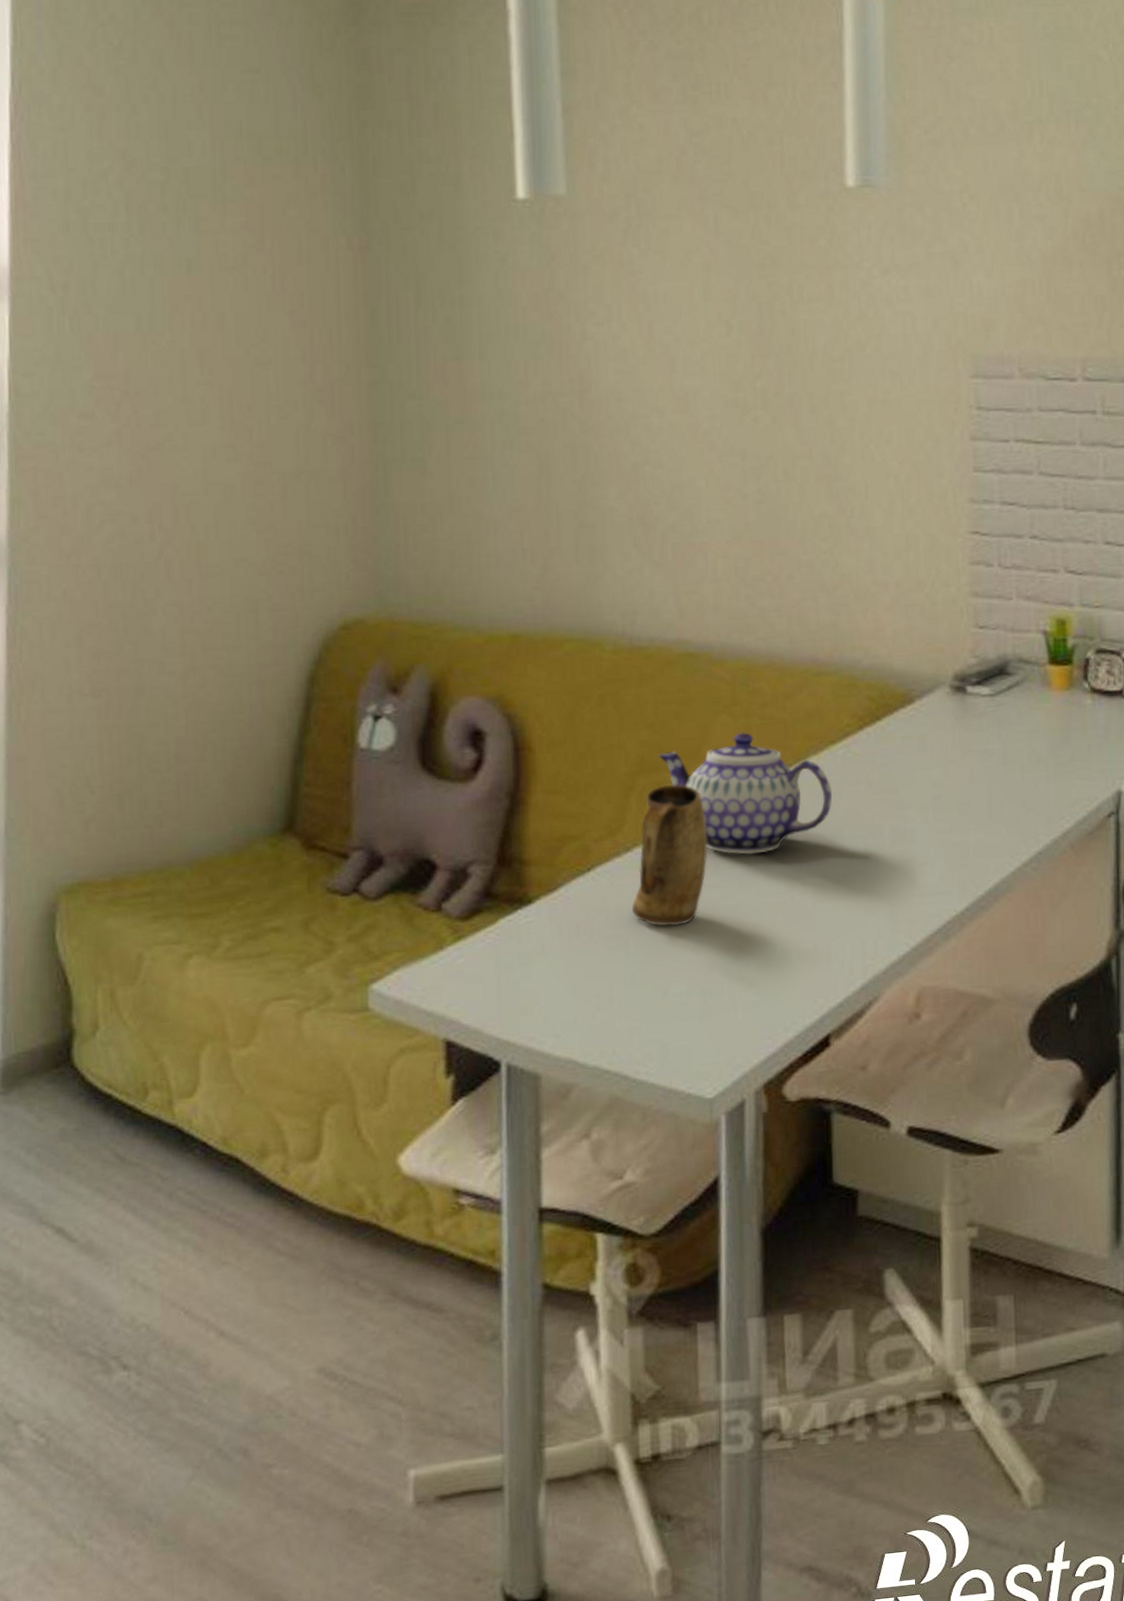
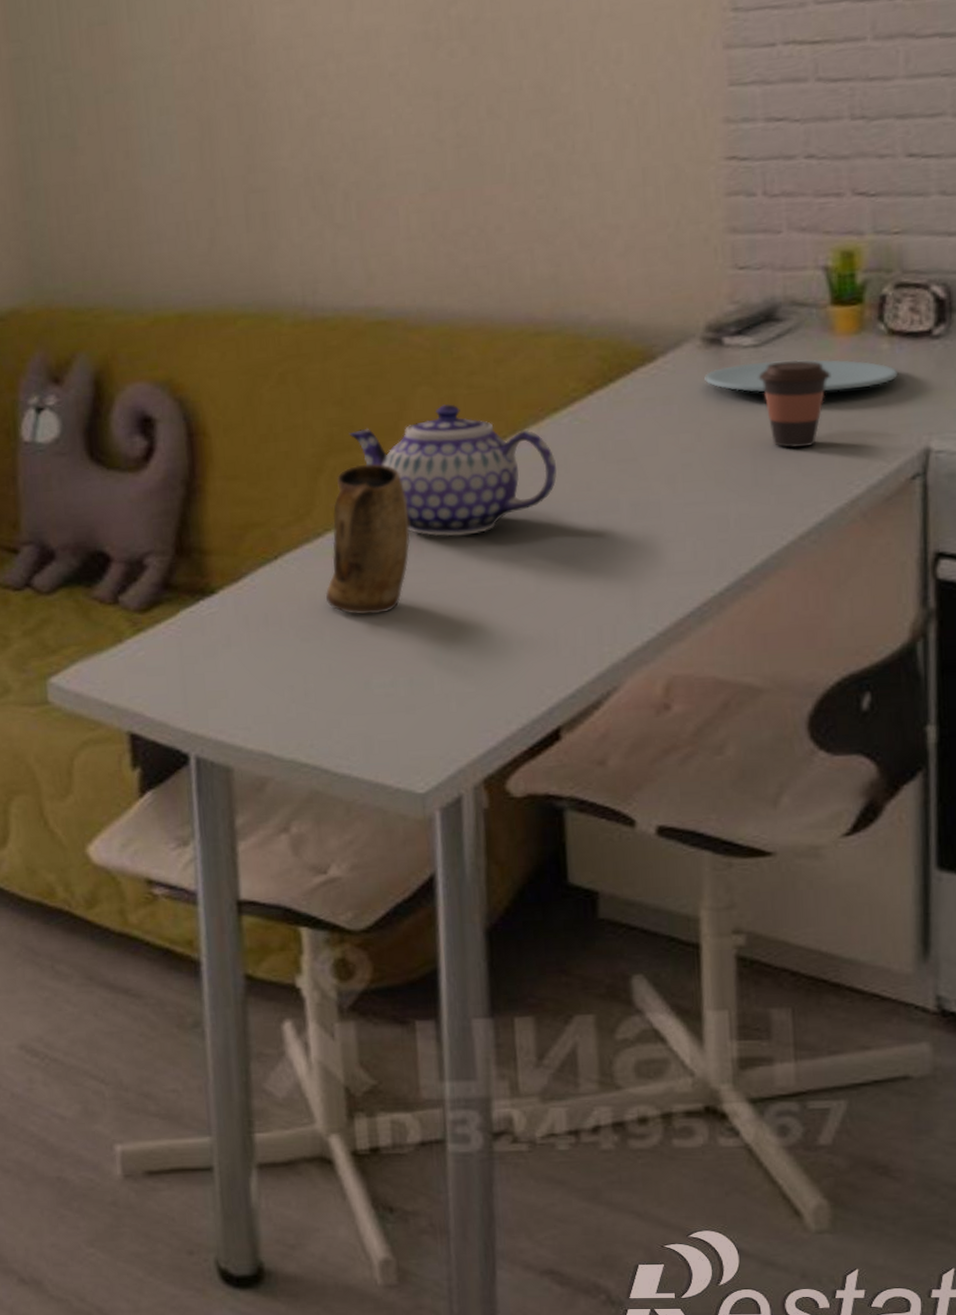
paper plate: none [952,709,1099,738] -> present [704,360,899,393]
coffee cup: none [993,710,1049,786] -> present [758,361,831,448]

